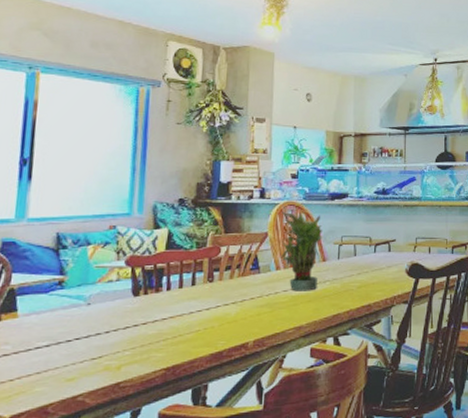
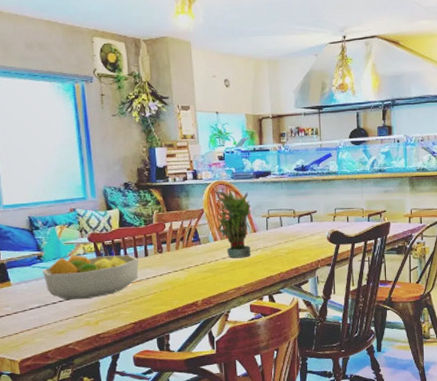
fruit bowl: none [61,280,184,337] -> present [42,254,139,300]

